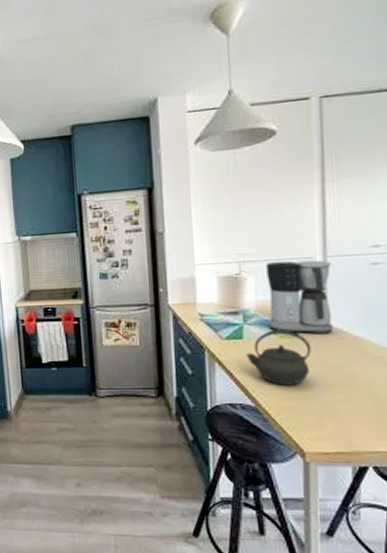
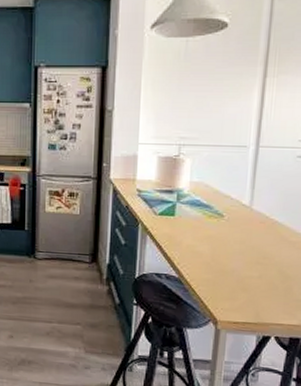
kettle: present [245,329,311,385] -> none [175,209,235,261]
coffee maker: present [266,260,334,335] -> none [198,148,262,217]

